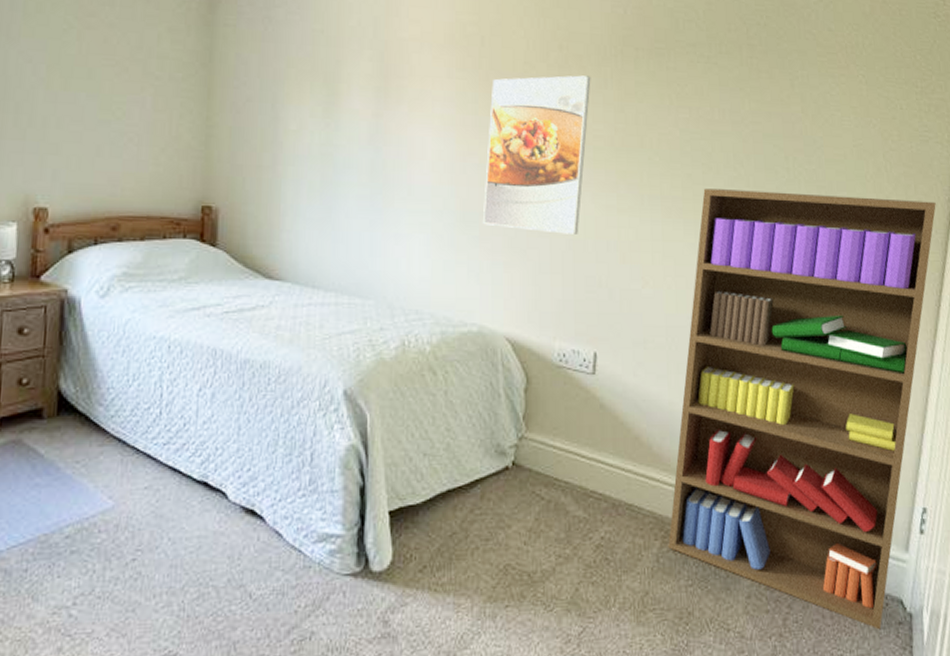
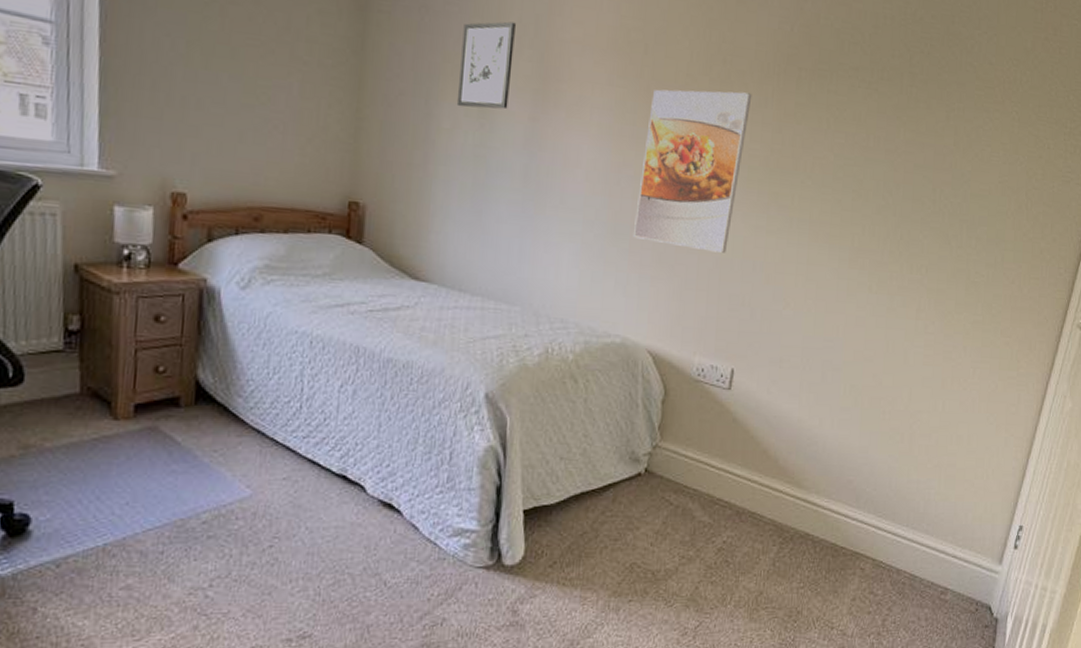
wall art: none [302,25,355,109] -> present [456,21,516,110]
bookshelf: present [668,188,936,630] -> none [784,215,1069,632]

